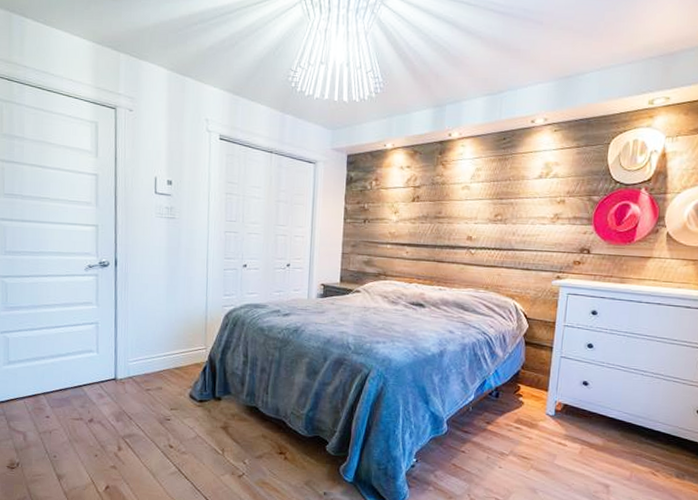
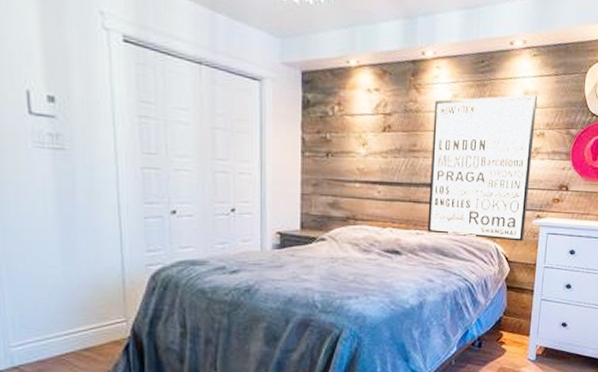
wall art: none [449,165,558,300] -> present [427,94,537,242]

